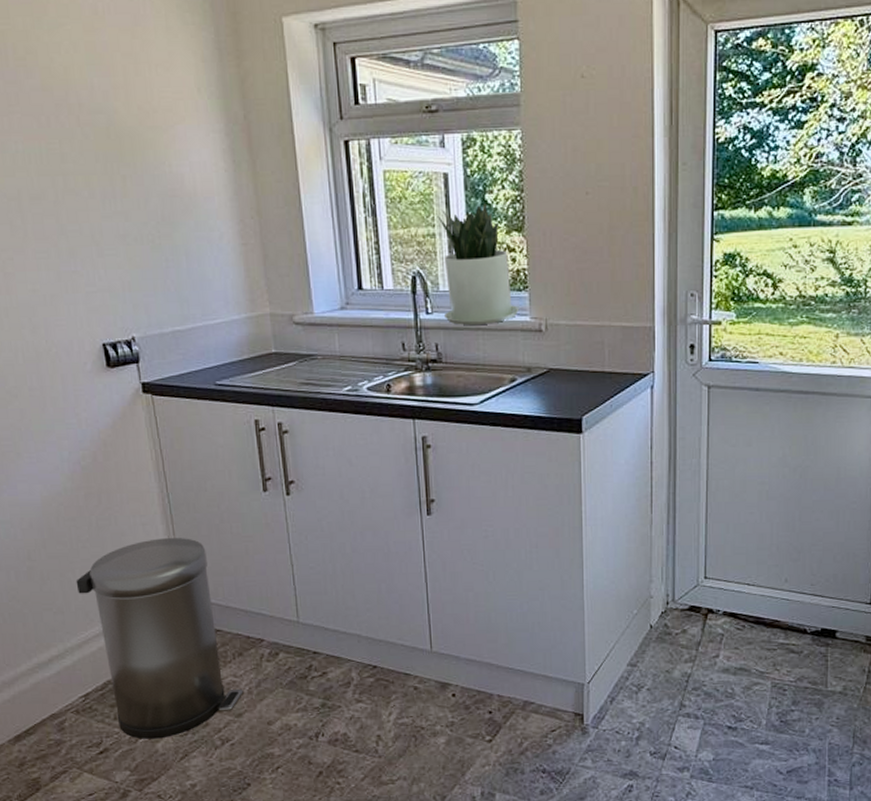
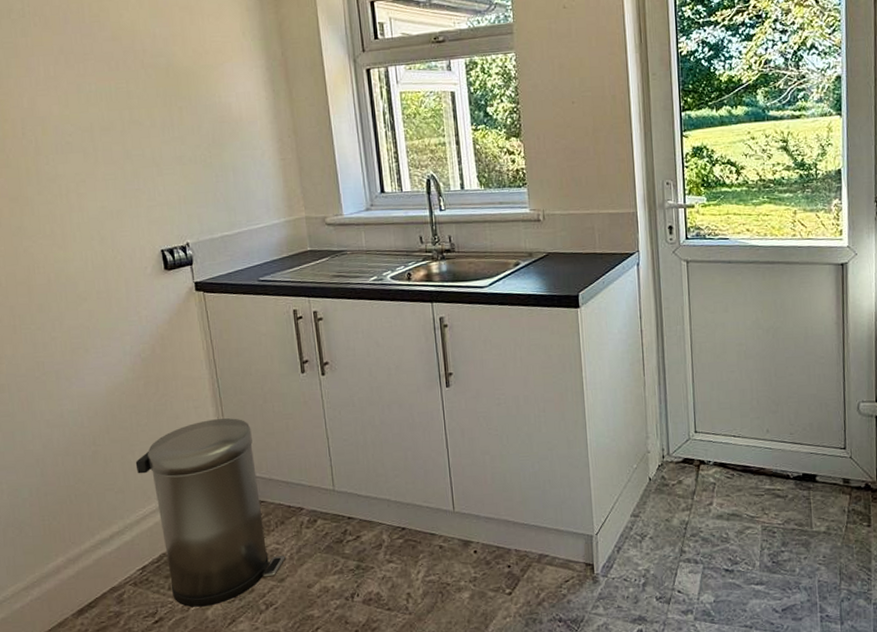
planter: present [436,203,520,325] -> none [445,115,520,219]

